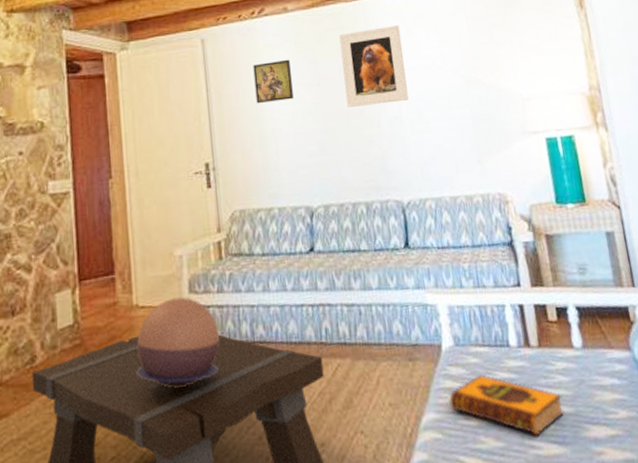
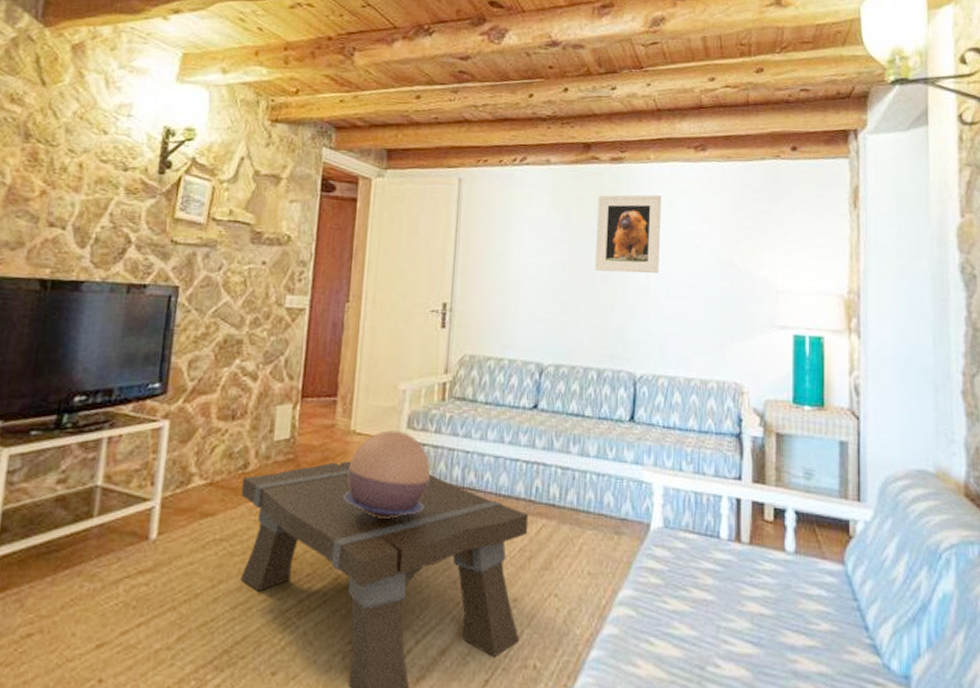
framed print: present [253,59,294,104] -> none [504,211,545,254]
hardback book: present [449,374,565,436] -> none [649,561,765,632]

